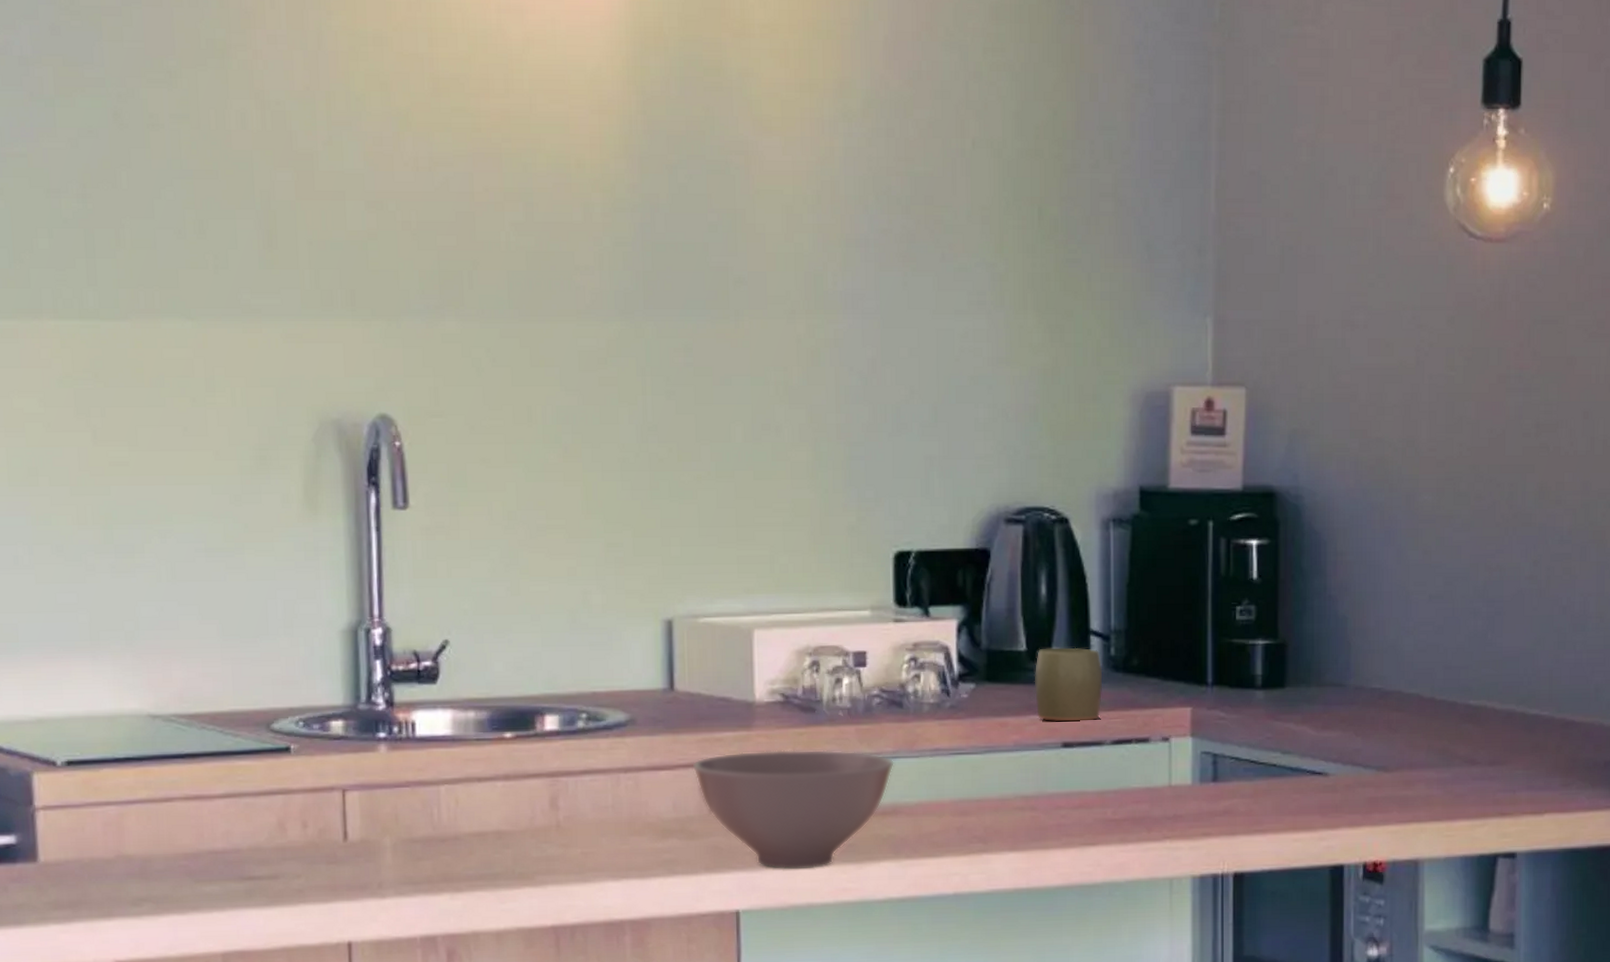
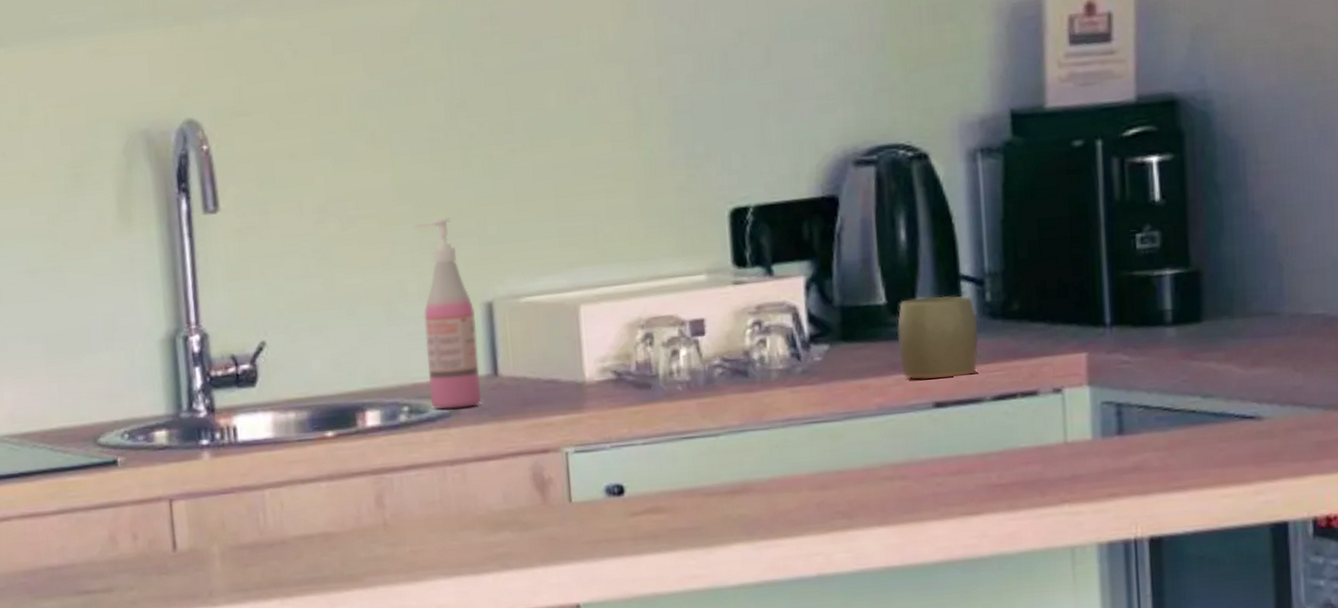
soap dispenser: none [600,534,657,719] -> present [413,217,481,410]
bowl: present [692,749,894,869] -> none [521,427,742,557]

